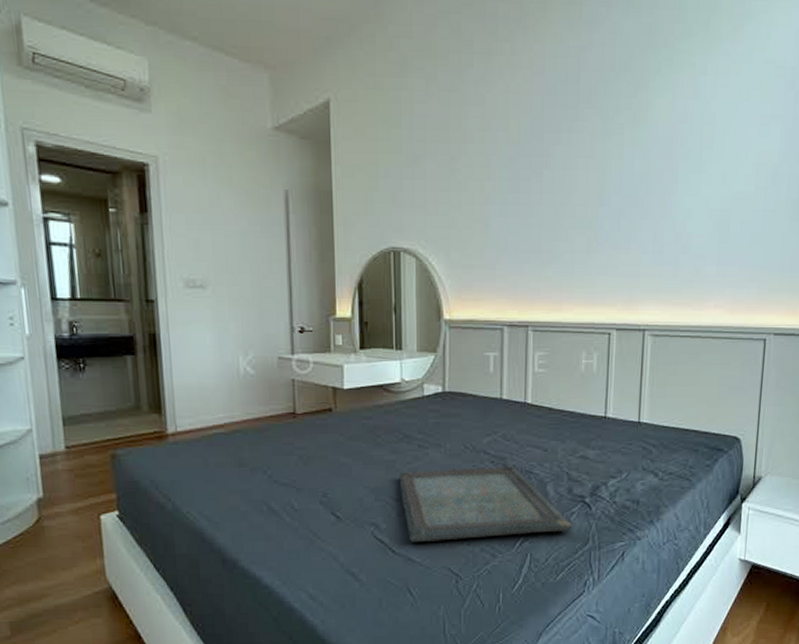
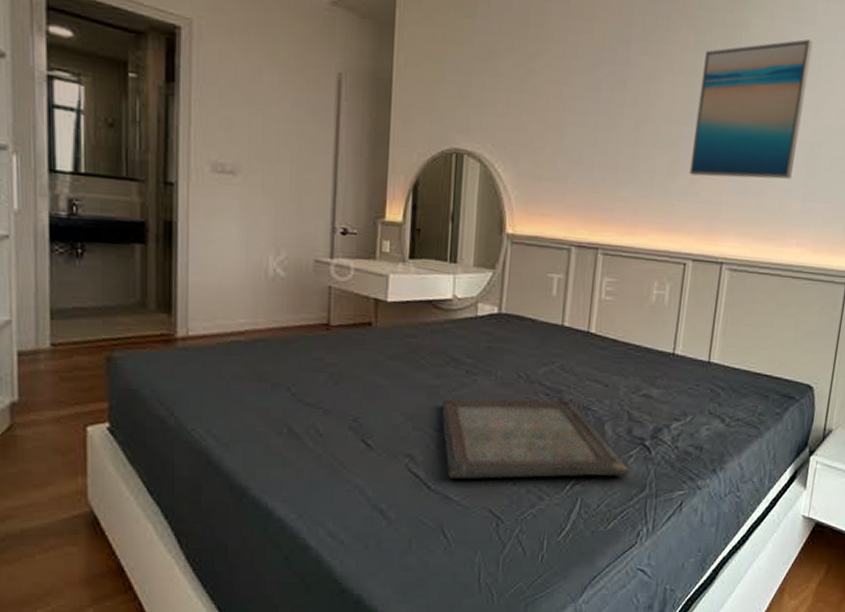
wall art: none [607,113,715,251] -> present [689,38,813,179]

